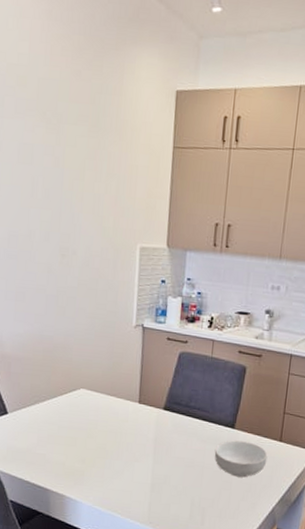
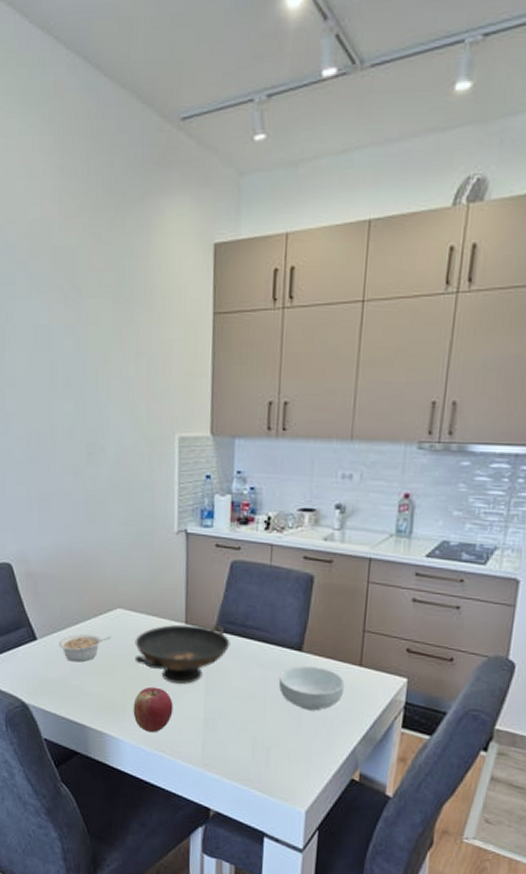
legume: none [27,409,74,434] -> present [59,633,111,662]
apple: none [90,456,126,496] -> present [133,686,173,733]
decorative bowl: none [94,403,176,454] -> present [134,624,231,684]

